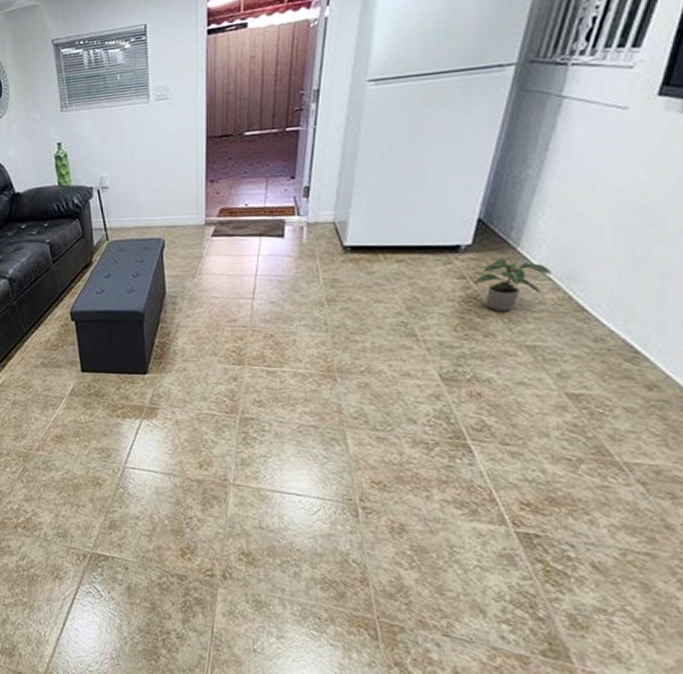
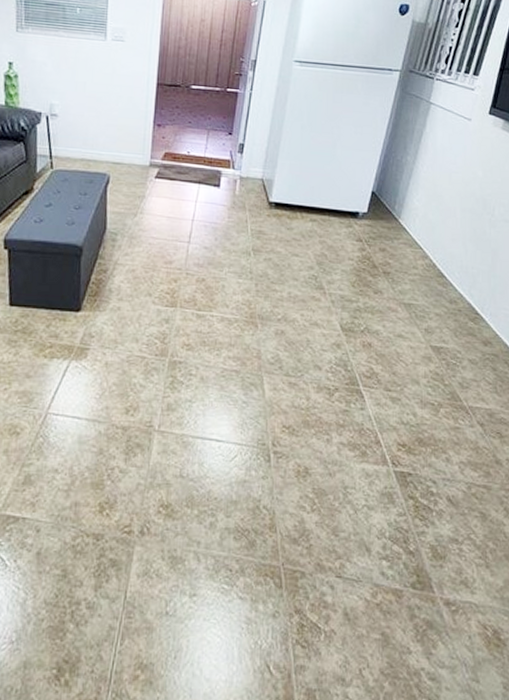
potted plant: present [474,259,551,313] -> none [368,227,422,274]

